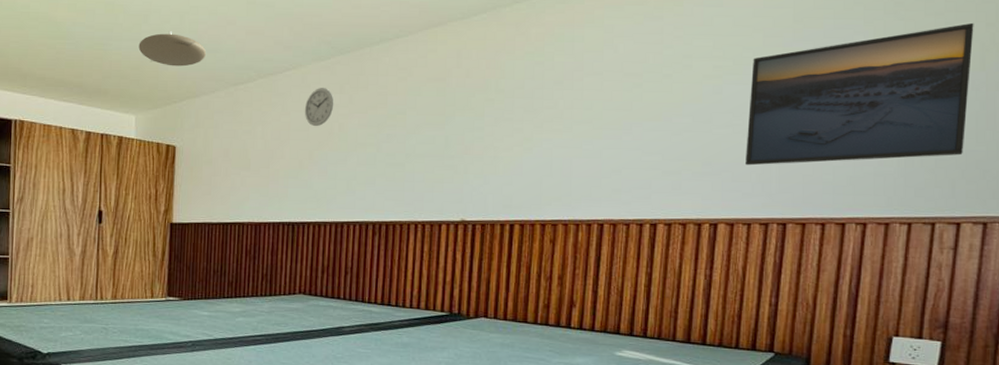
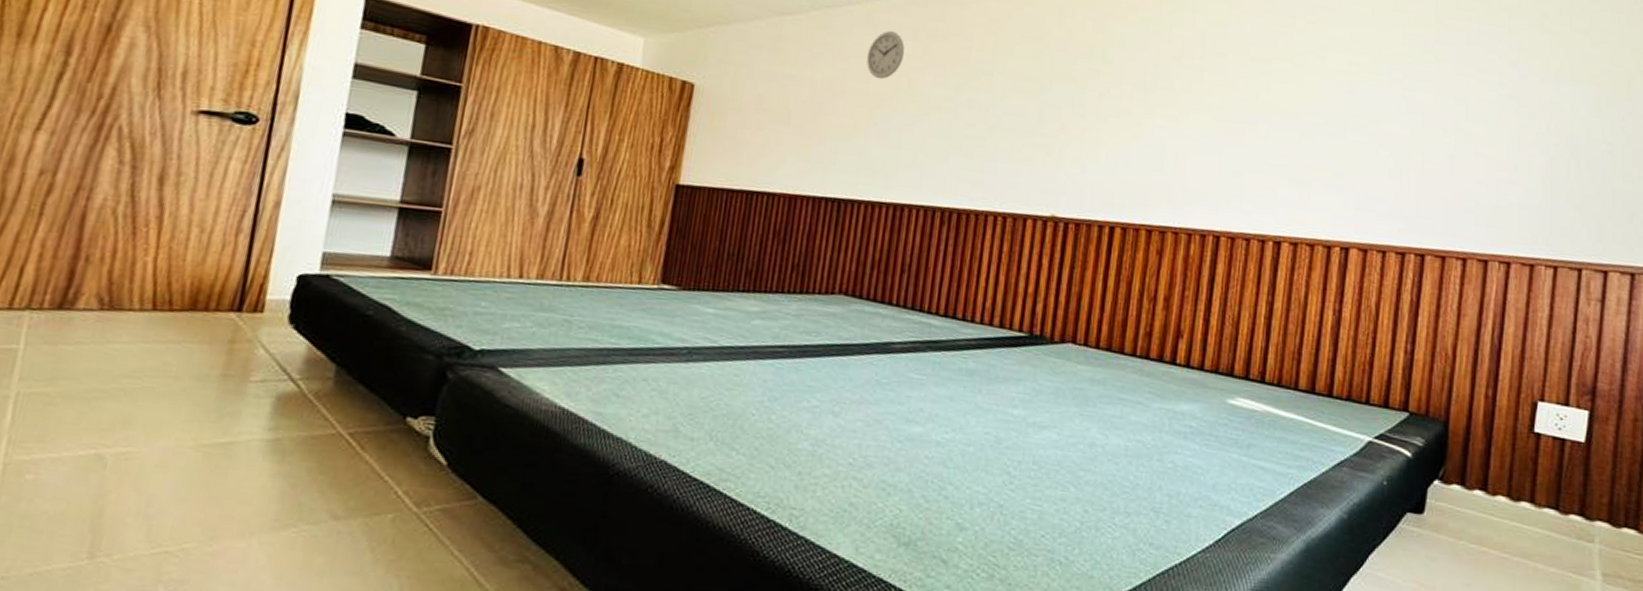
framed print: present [746,22,974,166] -> none [1382,45,1619,193]

